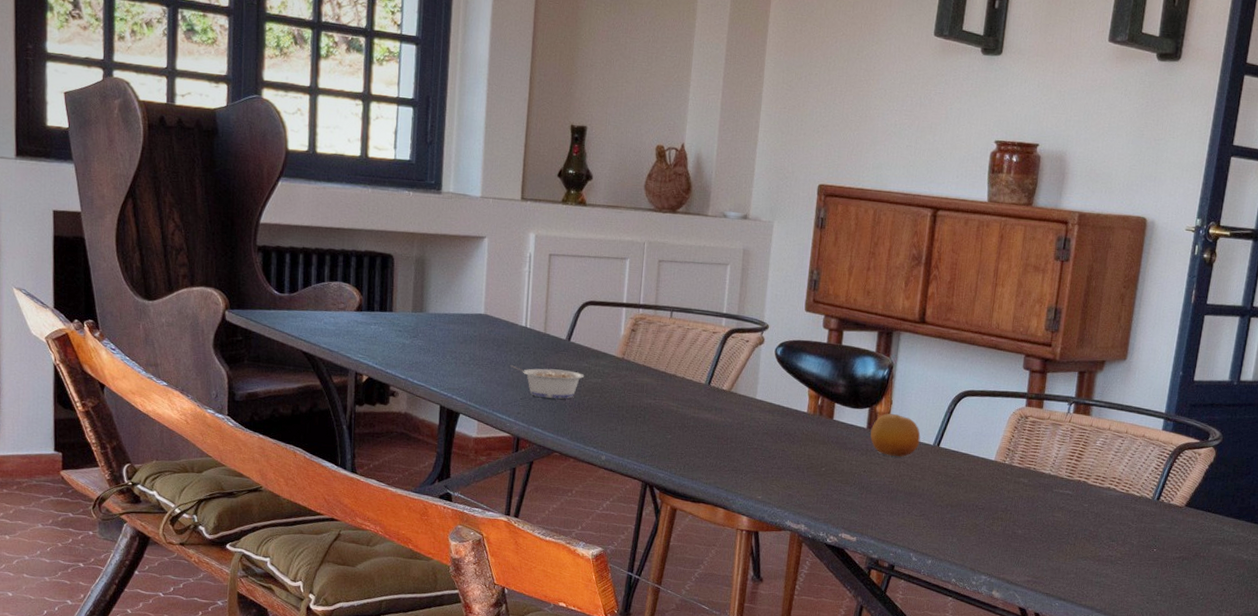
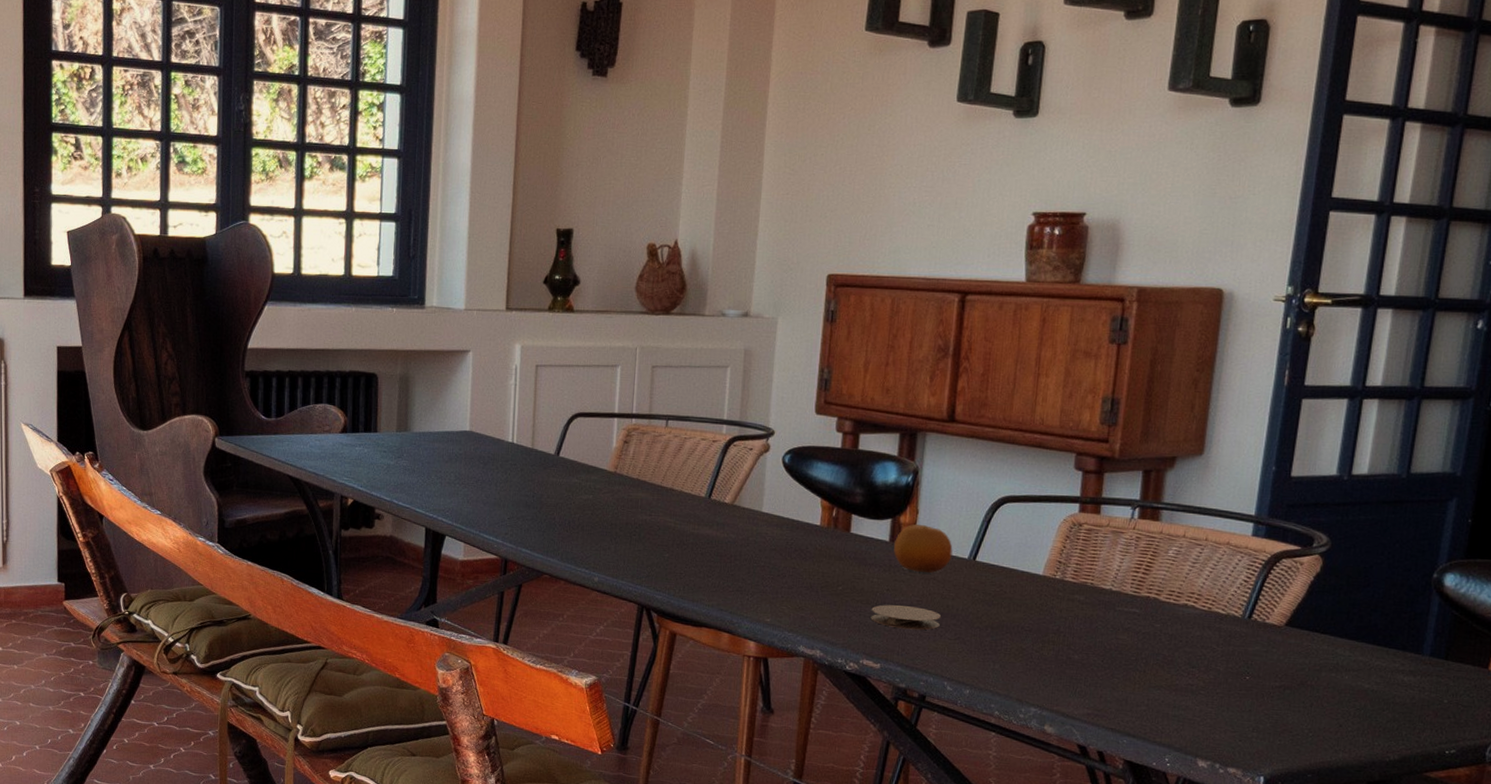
legume: present [510,365,585,399] -> none [497,483,575,517]
coaster: none [849,484,909,508] -> present [870,604,941,630]

